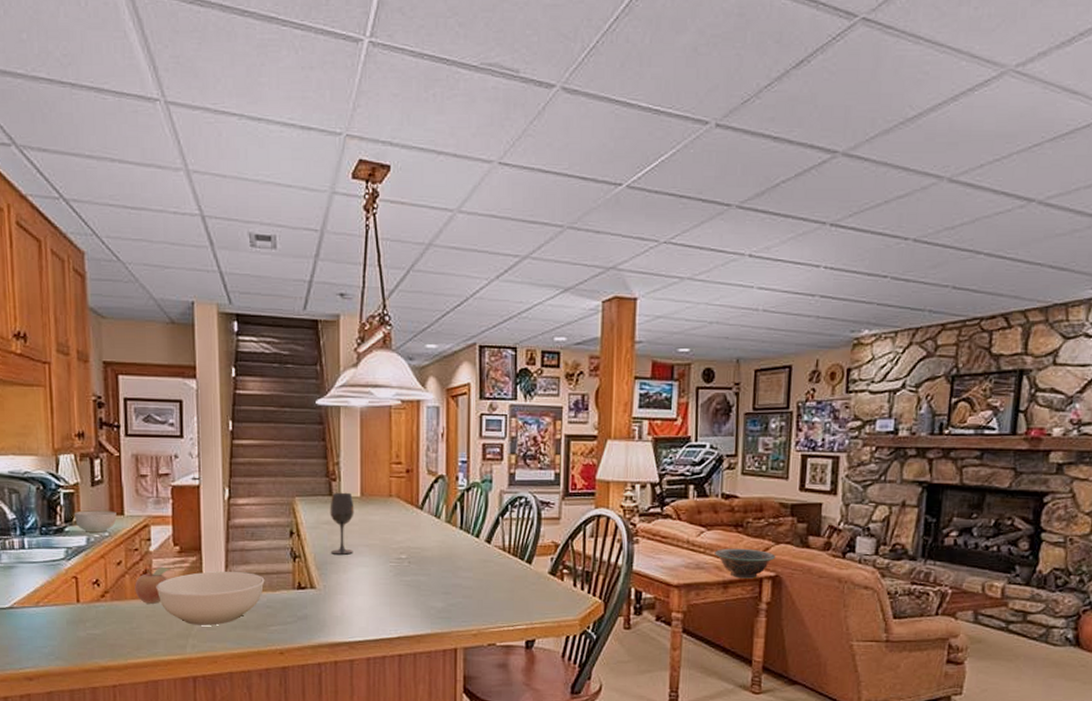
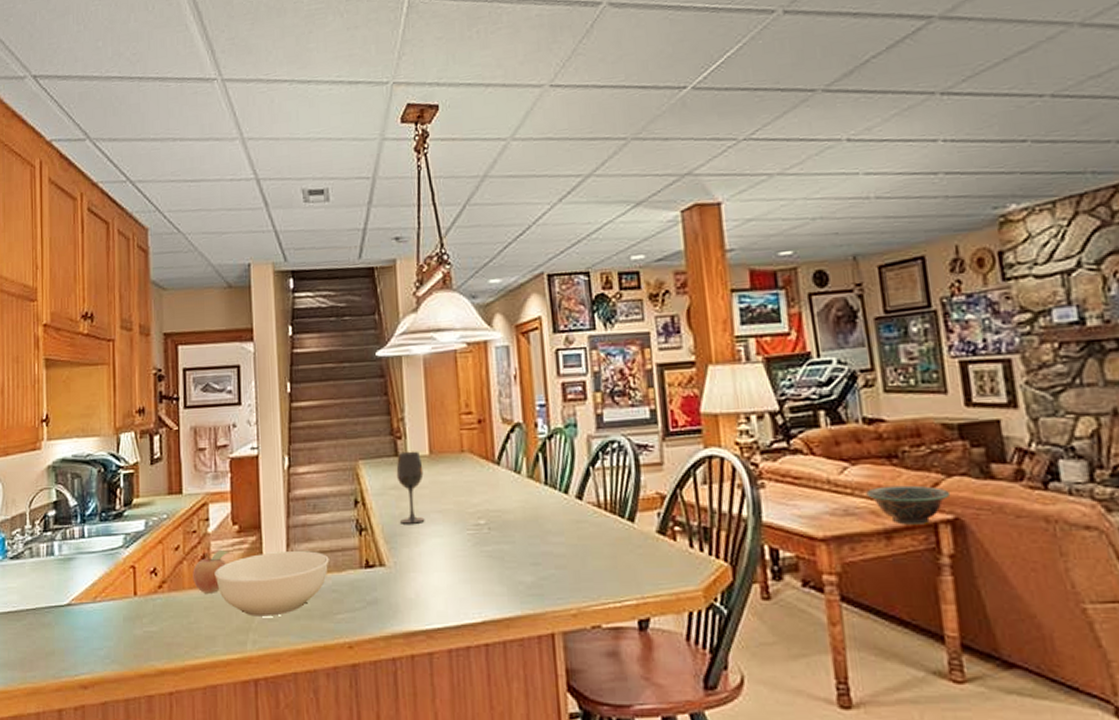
bowl: present [73,510,117,533] -> none [133,490,175,516]

